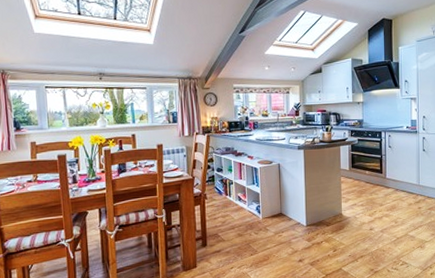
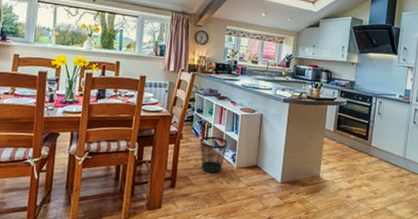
wastebasket: none [223,192,251,227] -> present [199,136,228,173]

